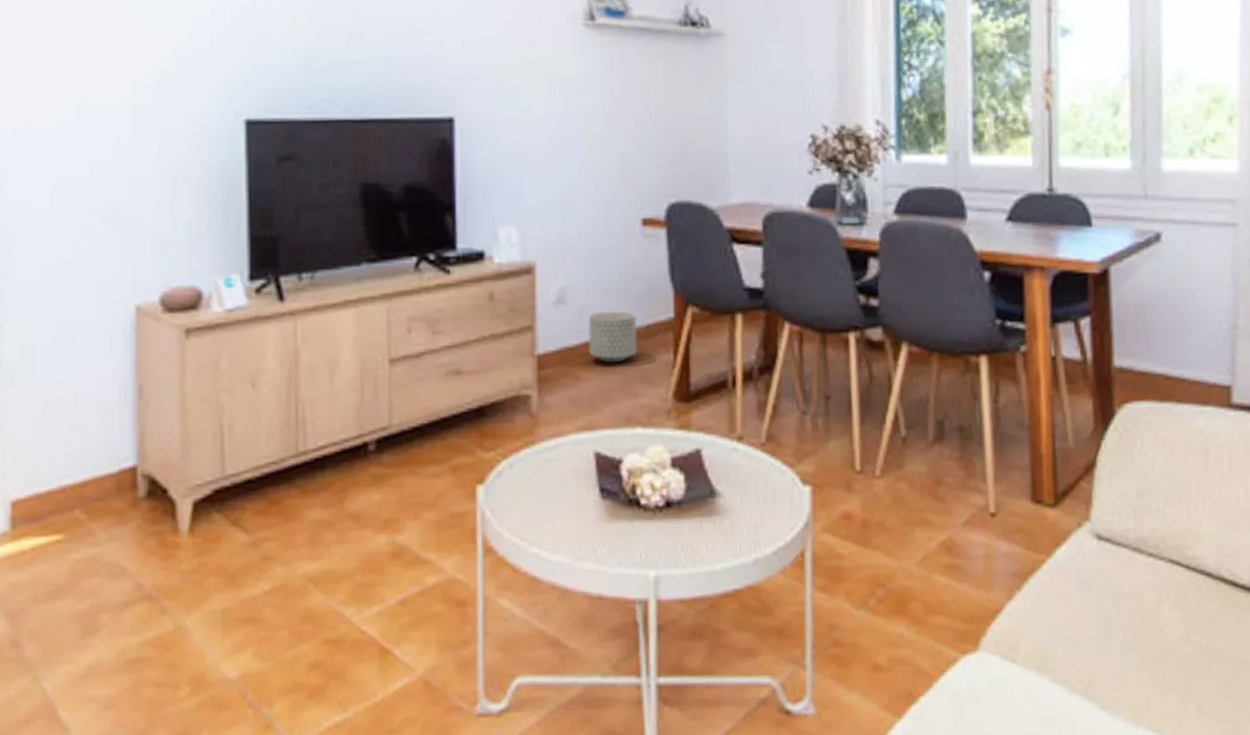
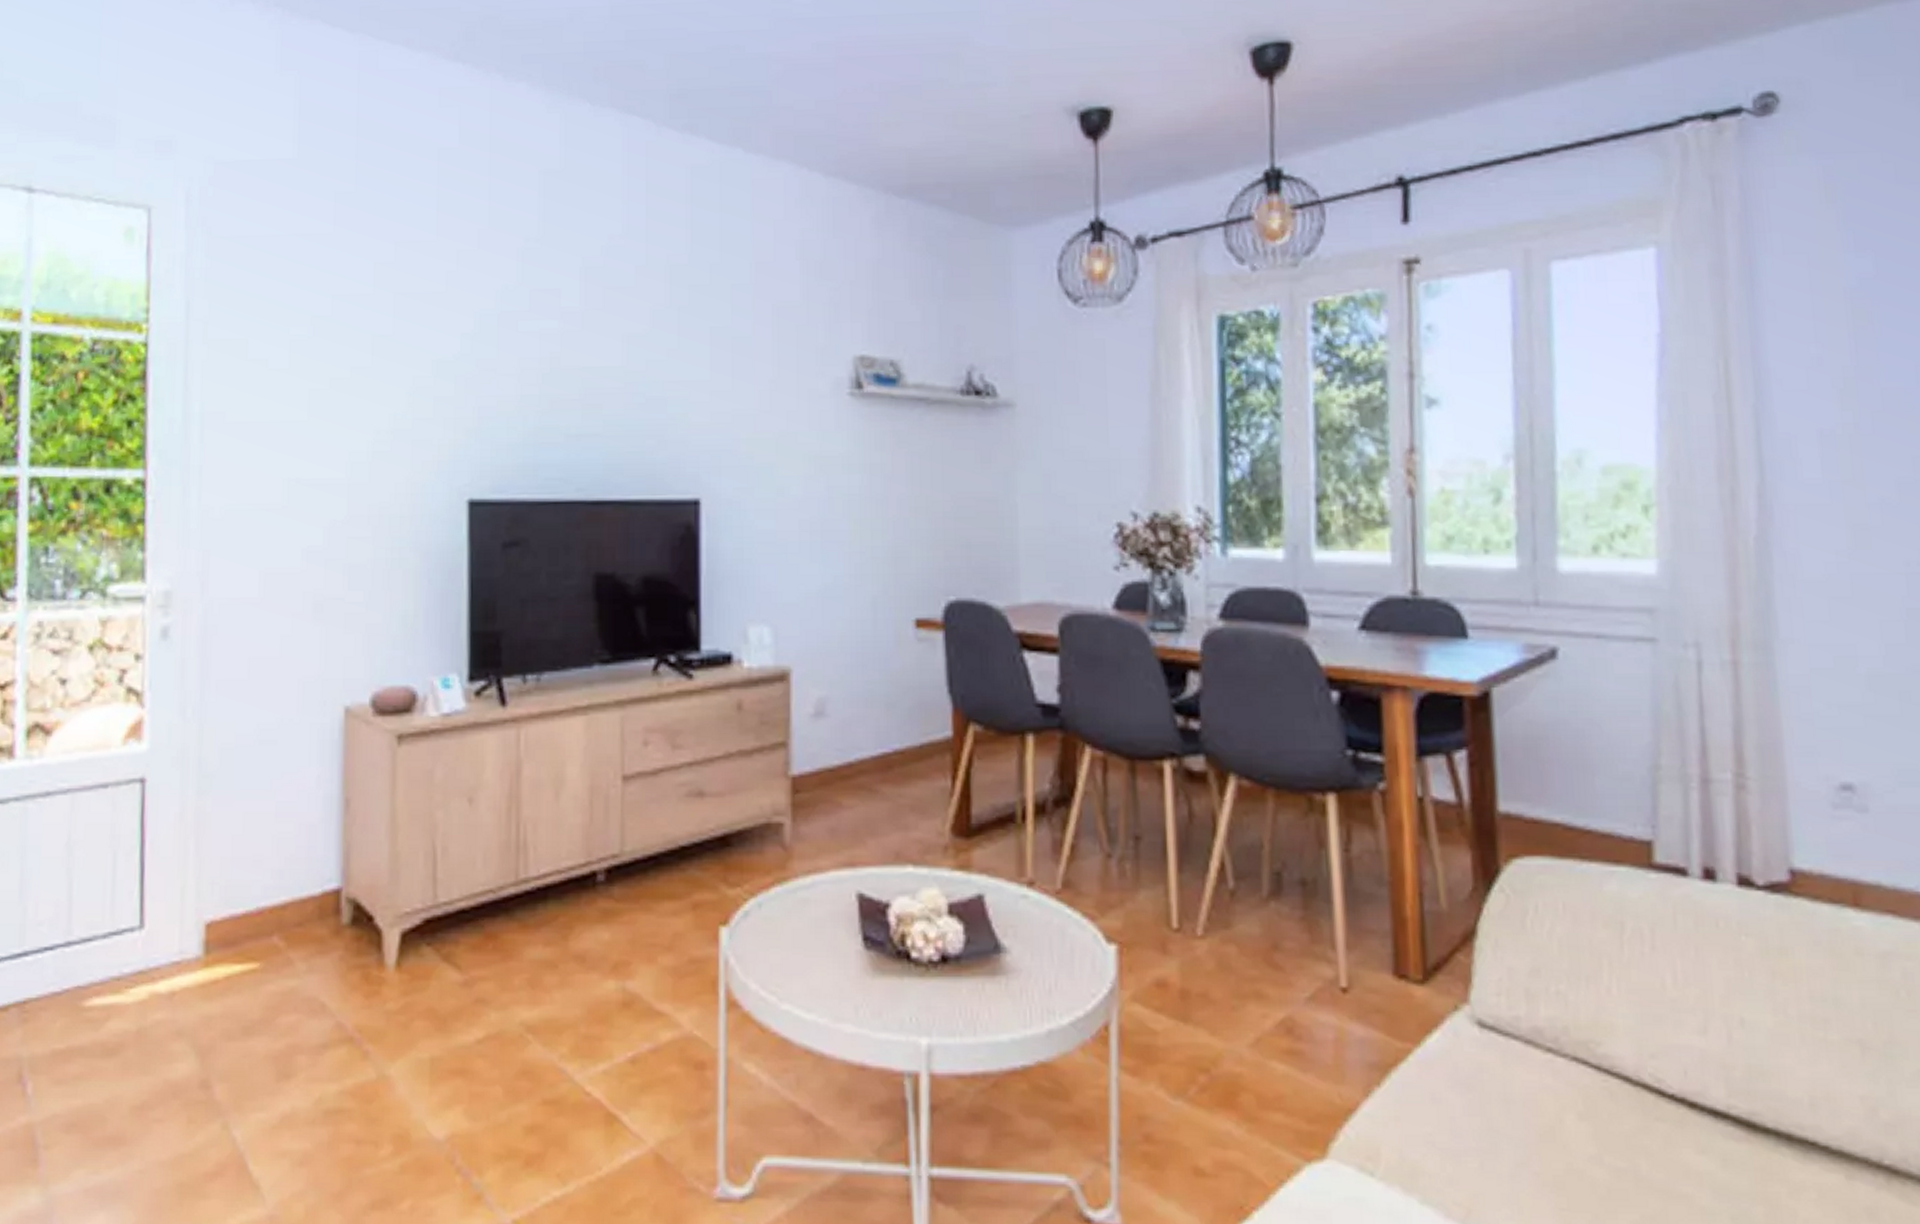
planter: present [588,311,637,363] -> none [851,727,909,789]

